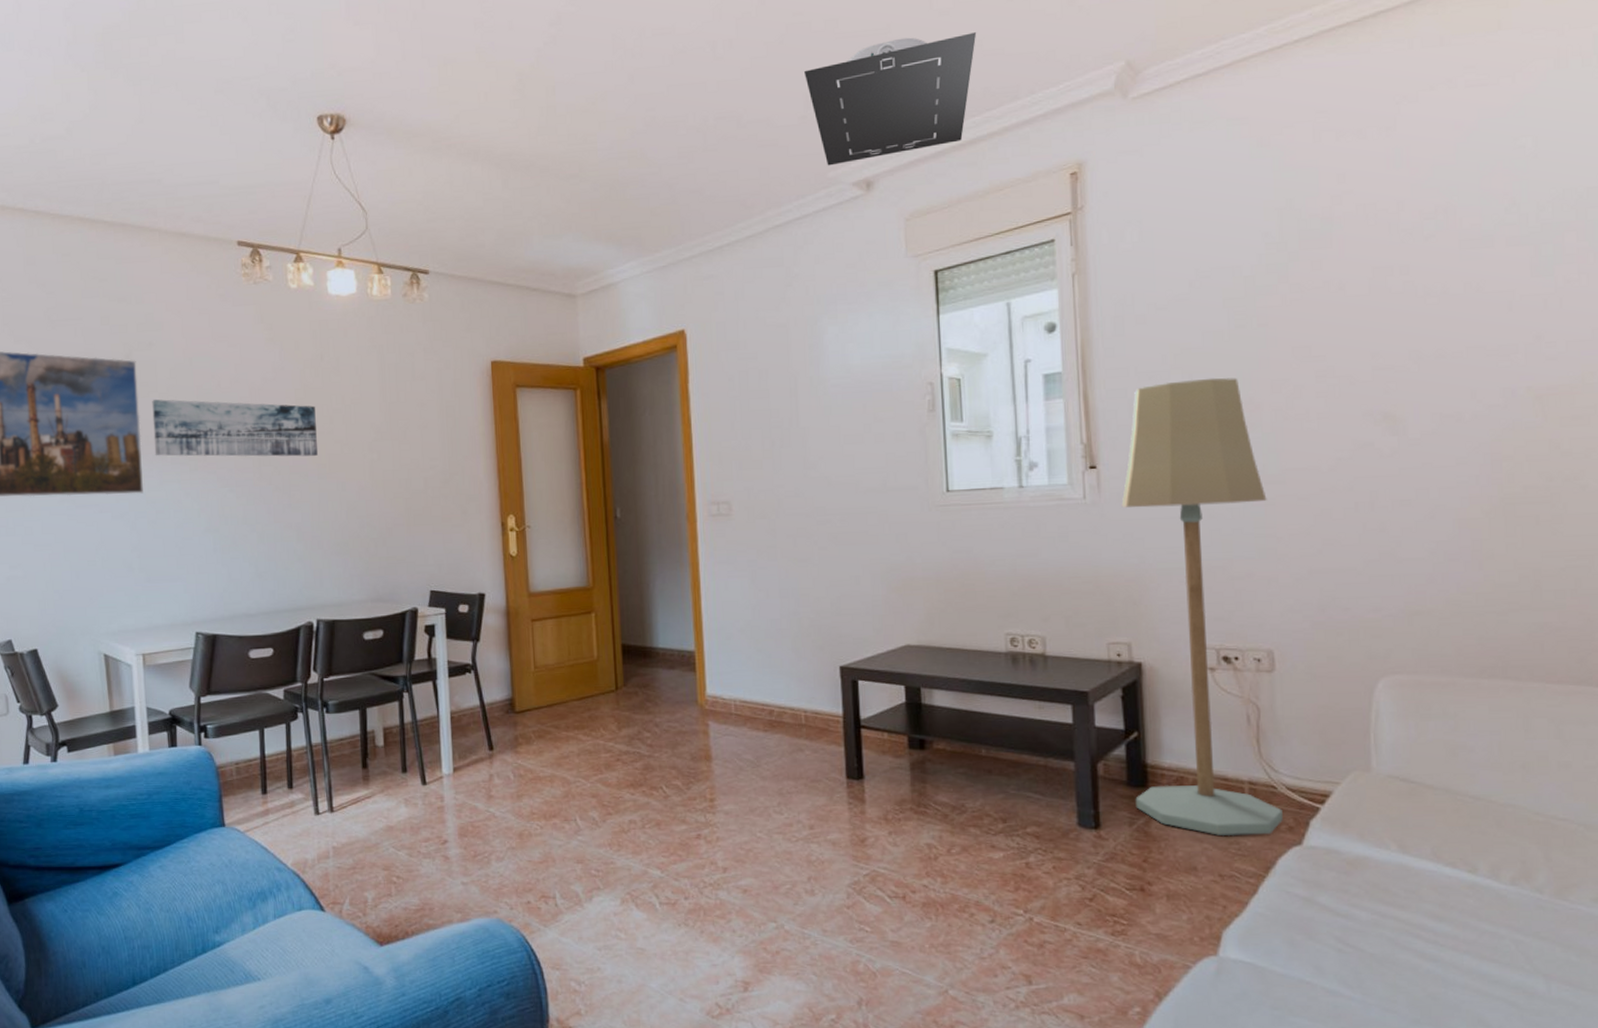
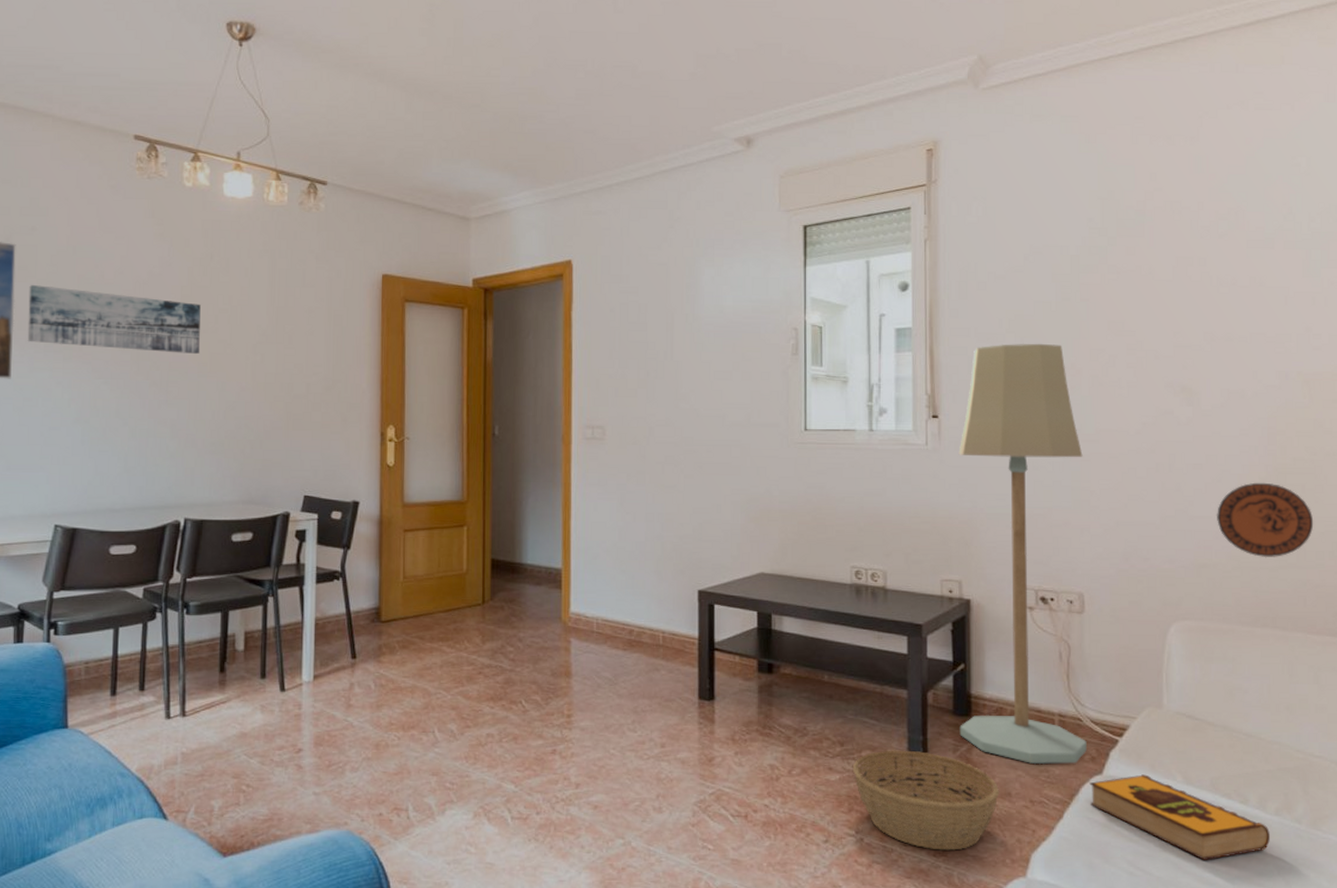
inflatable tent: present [804,32,977,166] -> none [697,12,852,121]
basket: none [1017,825,1184,929] -> present [852,750,1000,851]
hardback book: none [1287,844,1505,936] -> present [1089,774,1270,861]
decorative plate: none [1429,516,1551,601] -> present [1216,482,1314,558]

